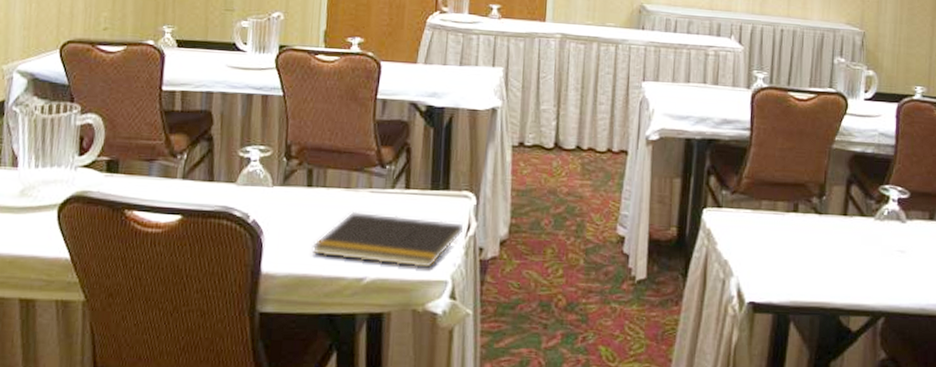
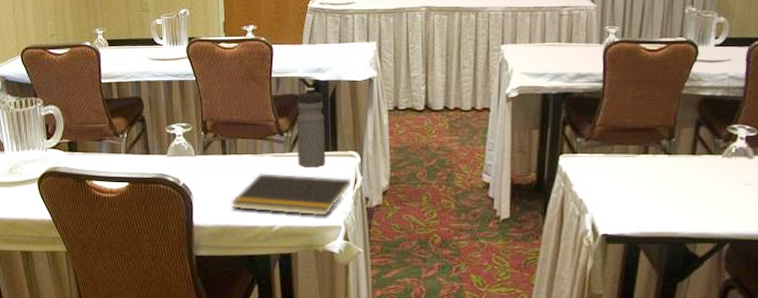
water bottle: none [400,113,437,208] -> present [296,87,326,167]

